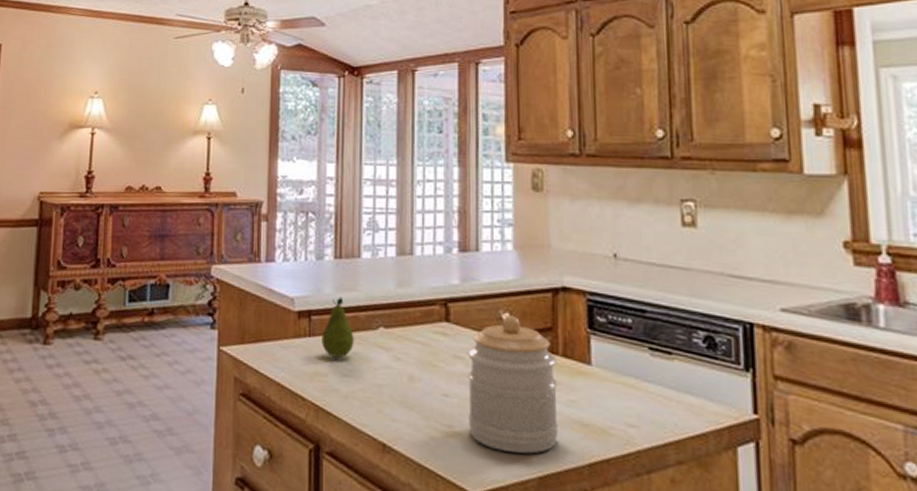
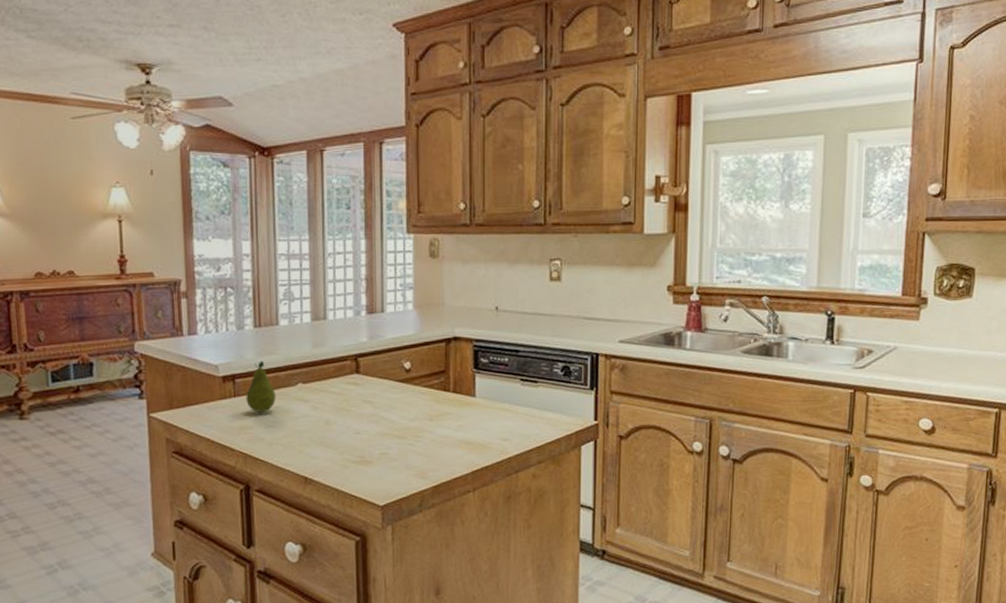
jar: present [467,315,558,454] -> none [375,363,449,471]

